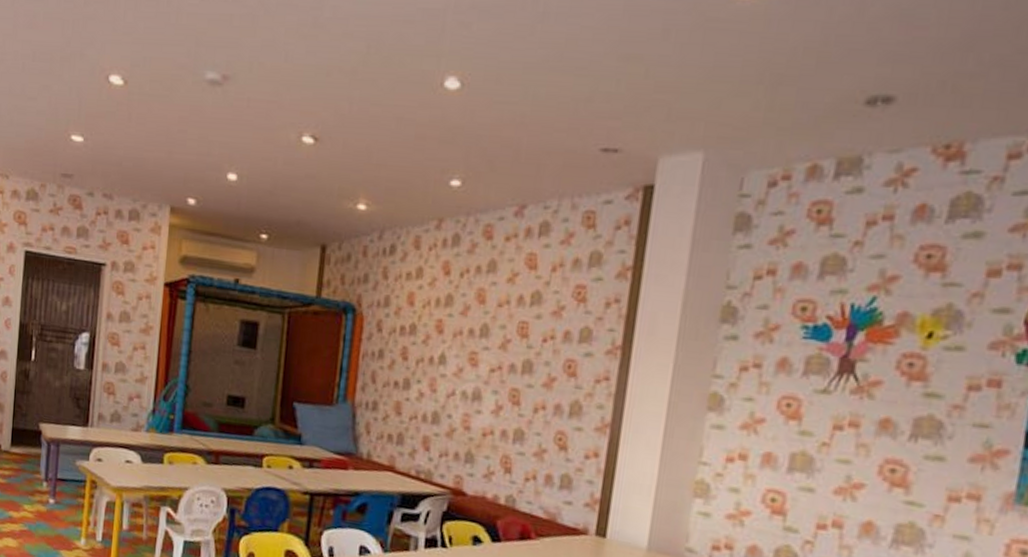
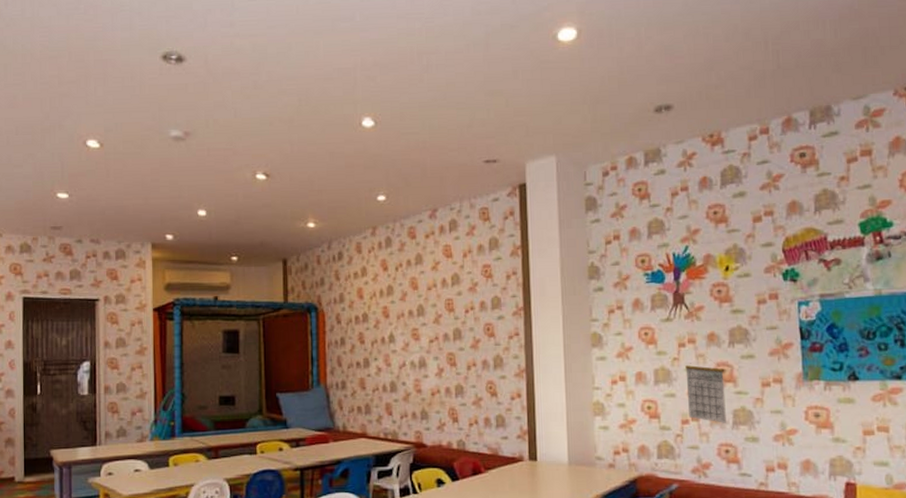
calendar: none [828,444,894,539] -> present [685,354,726,423]

